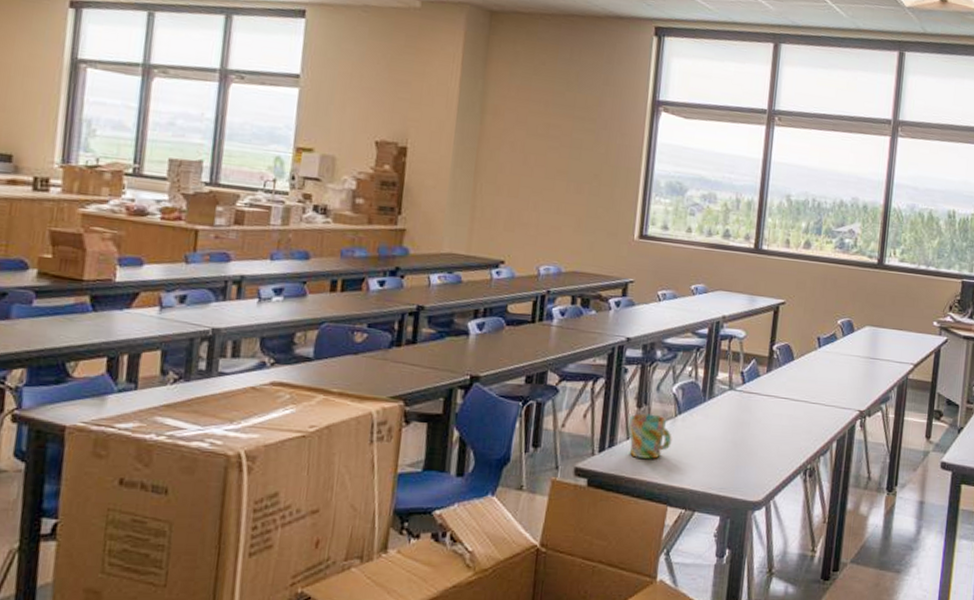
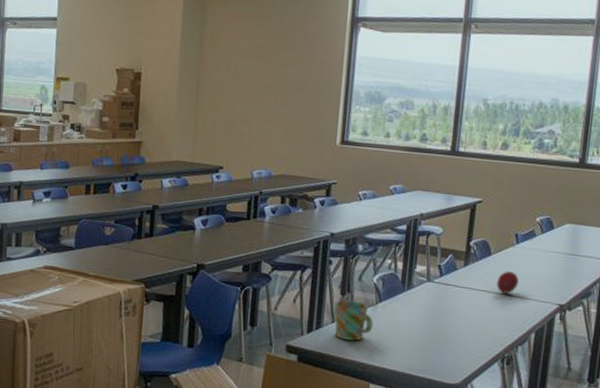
fruit: none [799,377,821,401] -> present [496,271,519,294]

